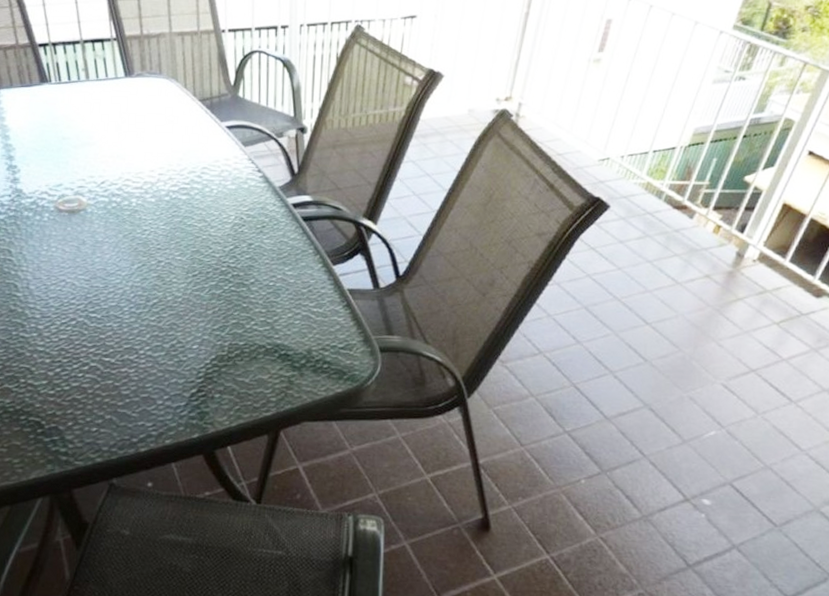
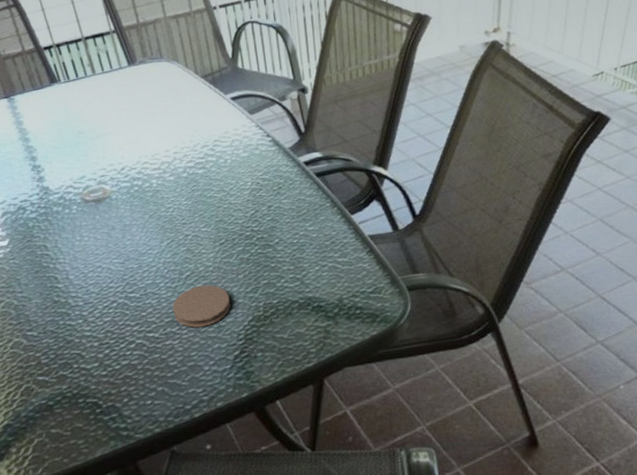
coaster: none [133,315,195,359] -> present [172,284,230,328]

